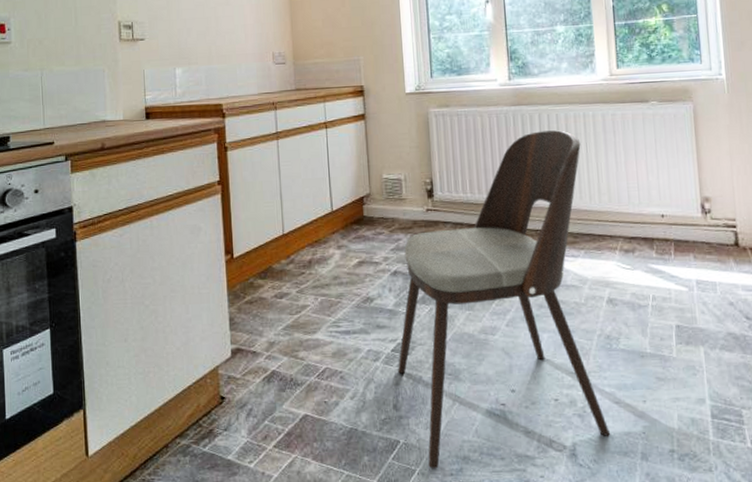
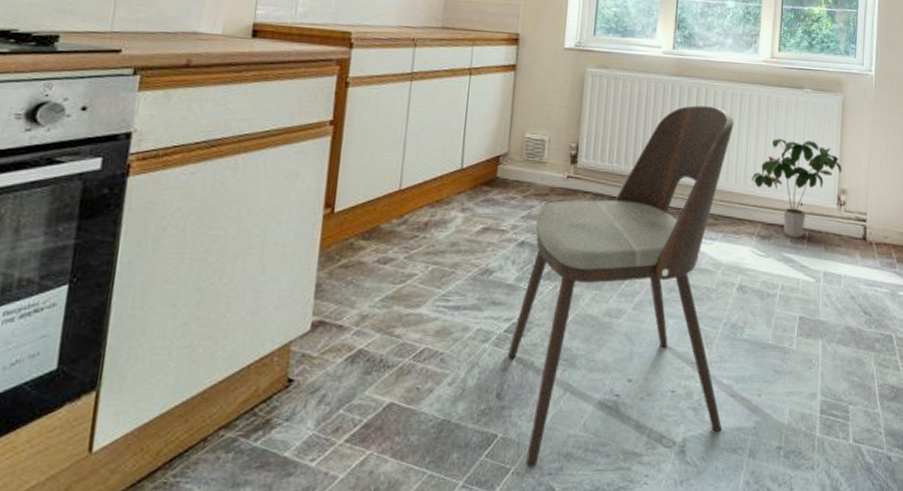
potted plant: none [605,152,703,249] -> present [751,138,842,237]

